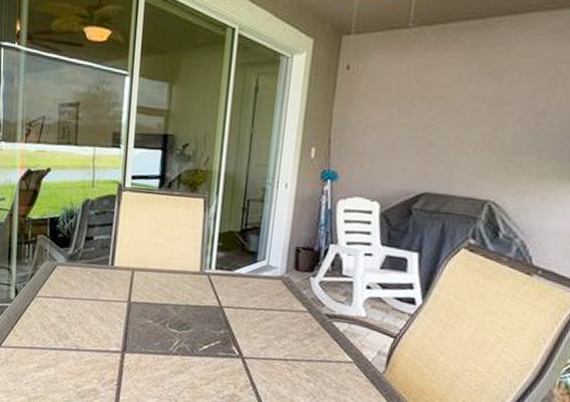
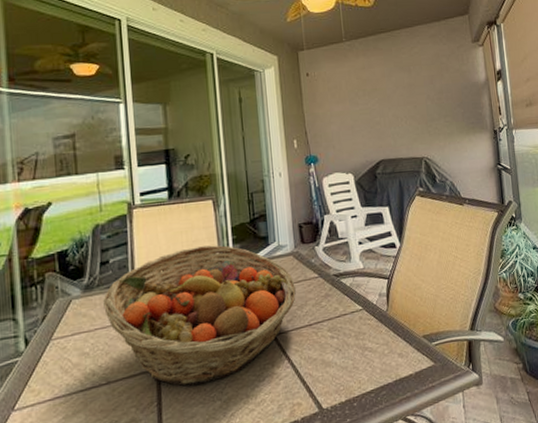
fruit basket: none [83,243,278,382] -> present [103,245,297,386]

